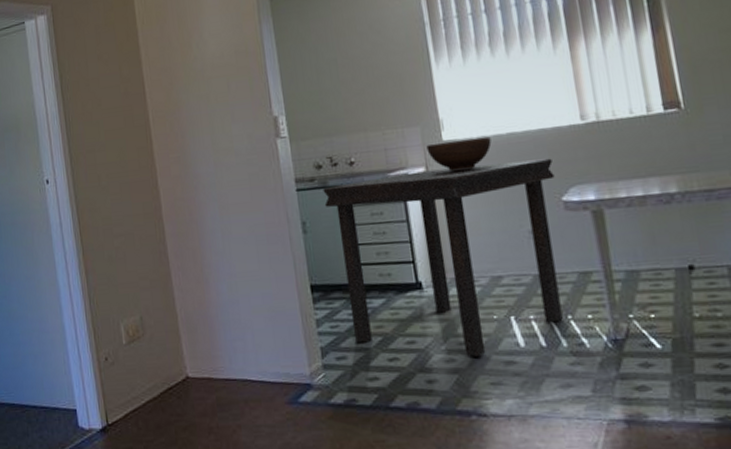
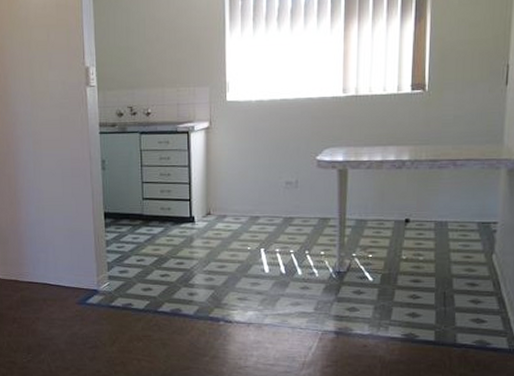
dining table: present [322,158,563,357] -> none [122,123,314,278]
fruit bowl: present [426,136,492,172] -> none [212,100,267,128]

